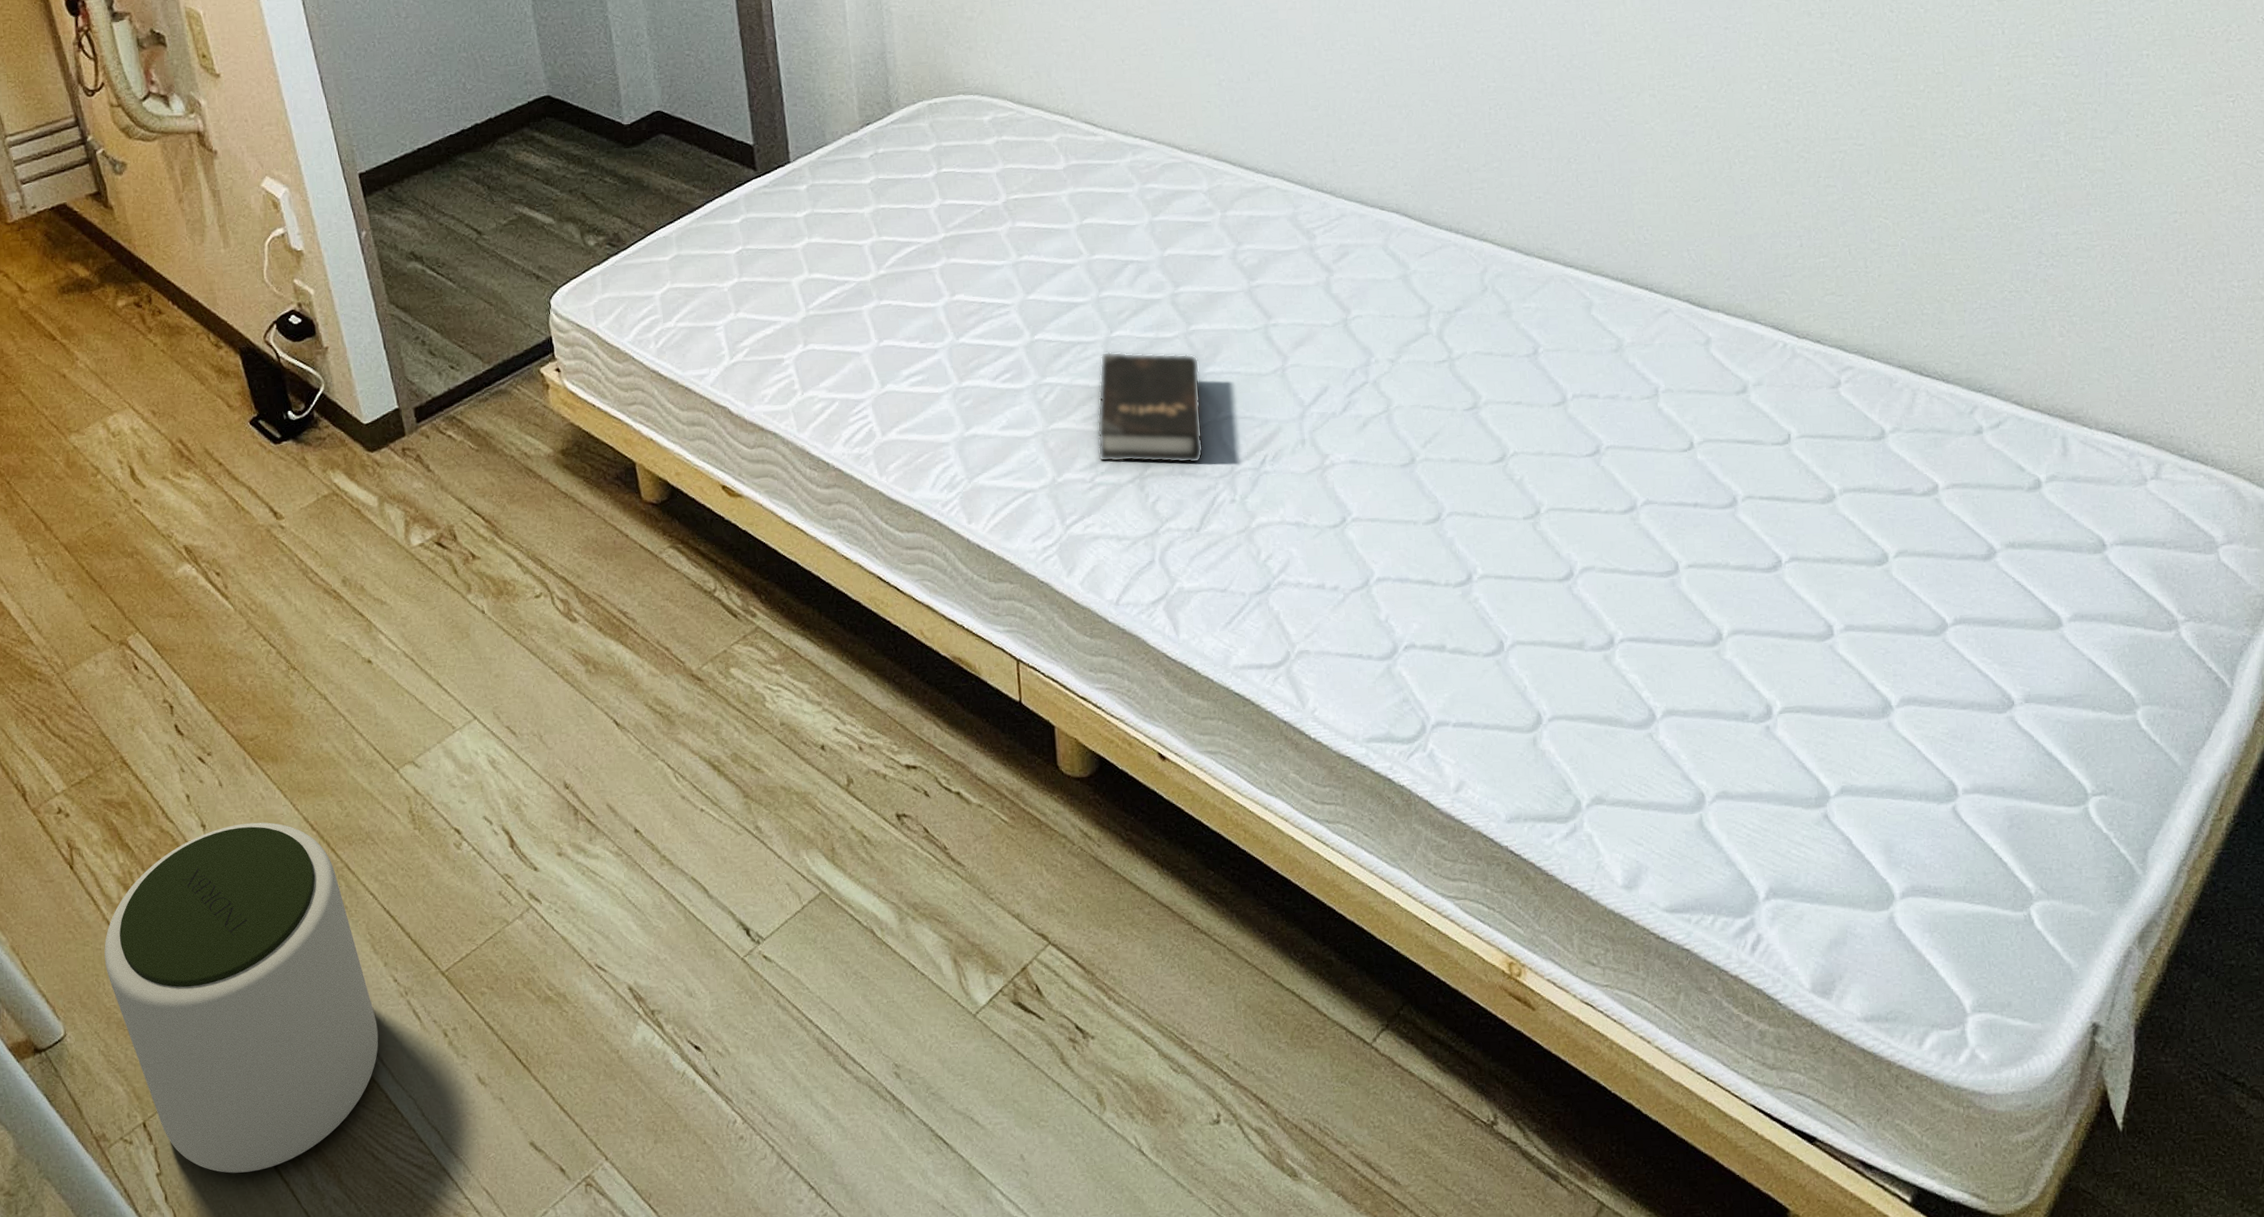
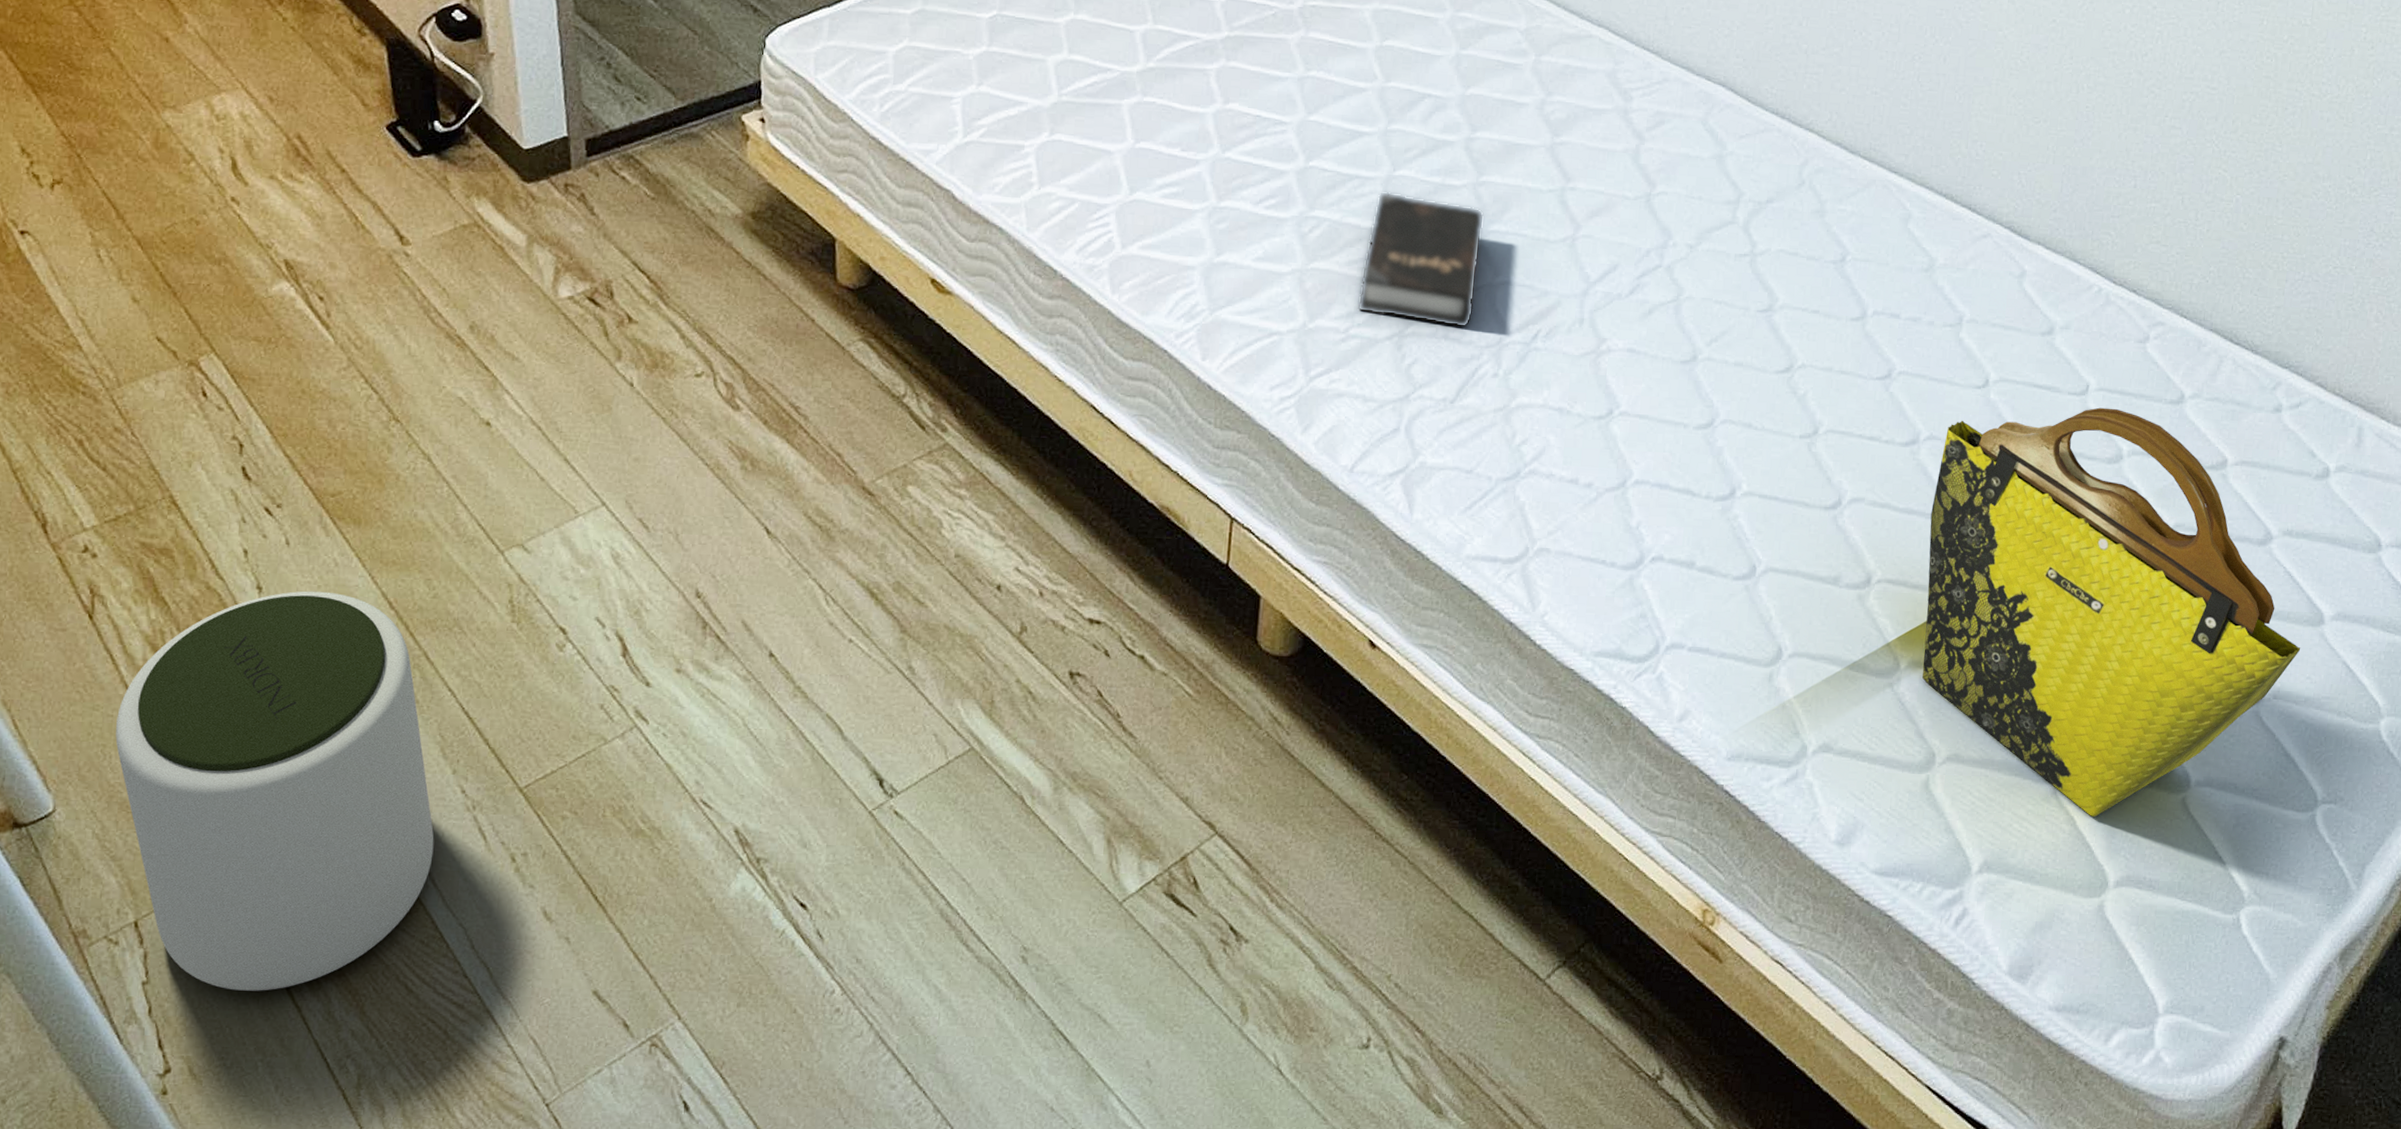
tote bag: none [1659,452,2044,834] -> present [1922,407,2301,817]

